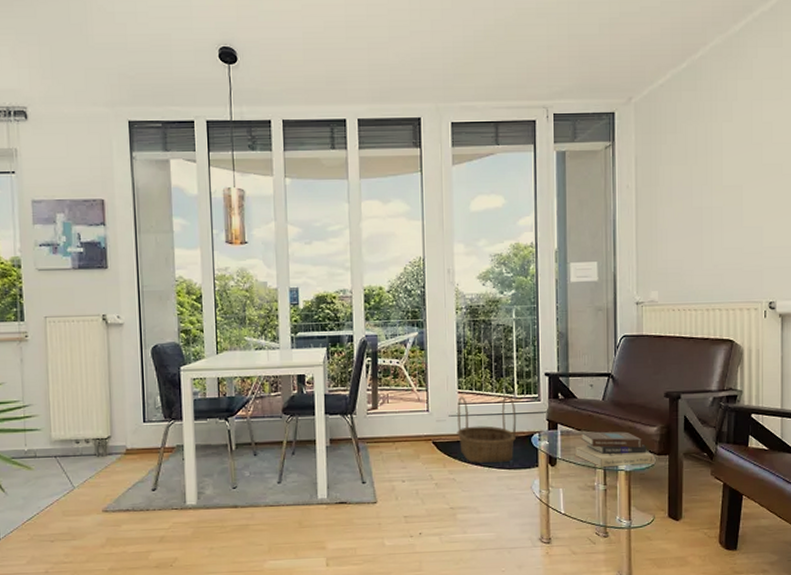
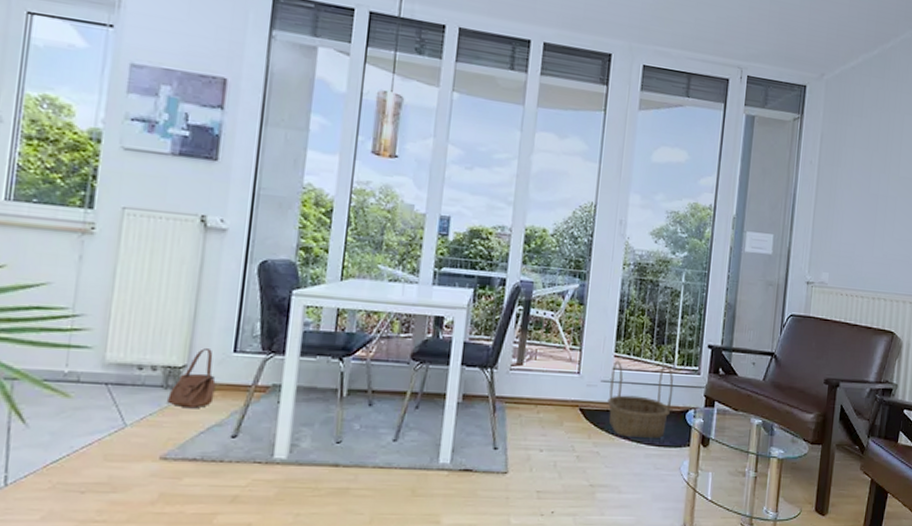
handbag: none [101,422,135,471] -> present [167,348,216,409]
books: present [574,431,655,468] -> none [729,412,808,454]

